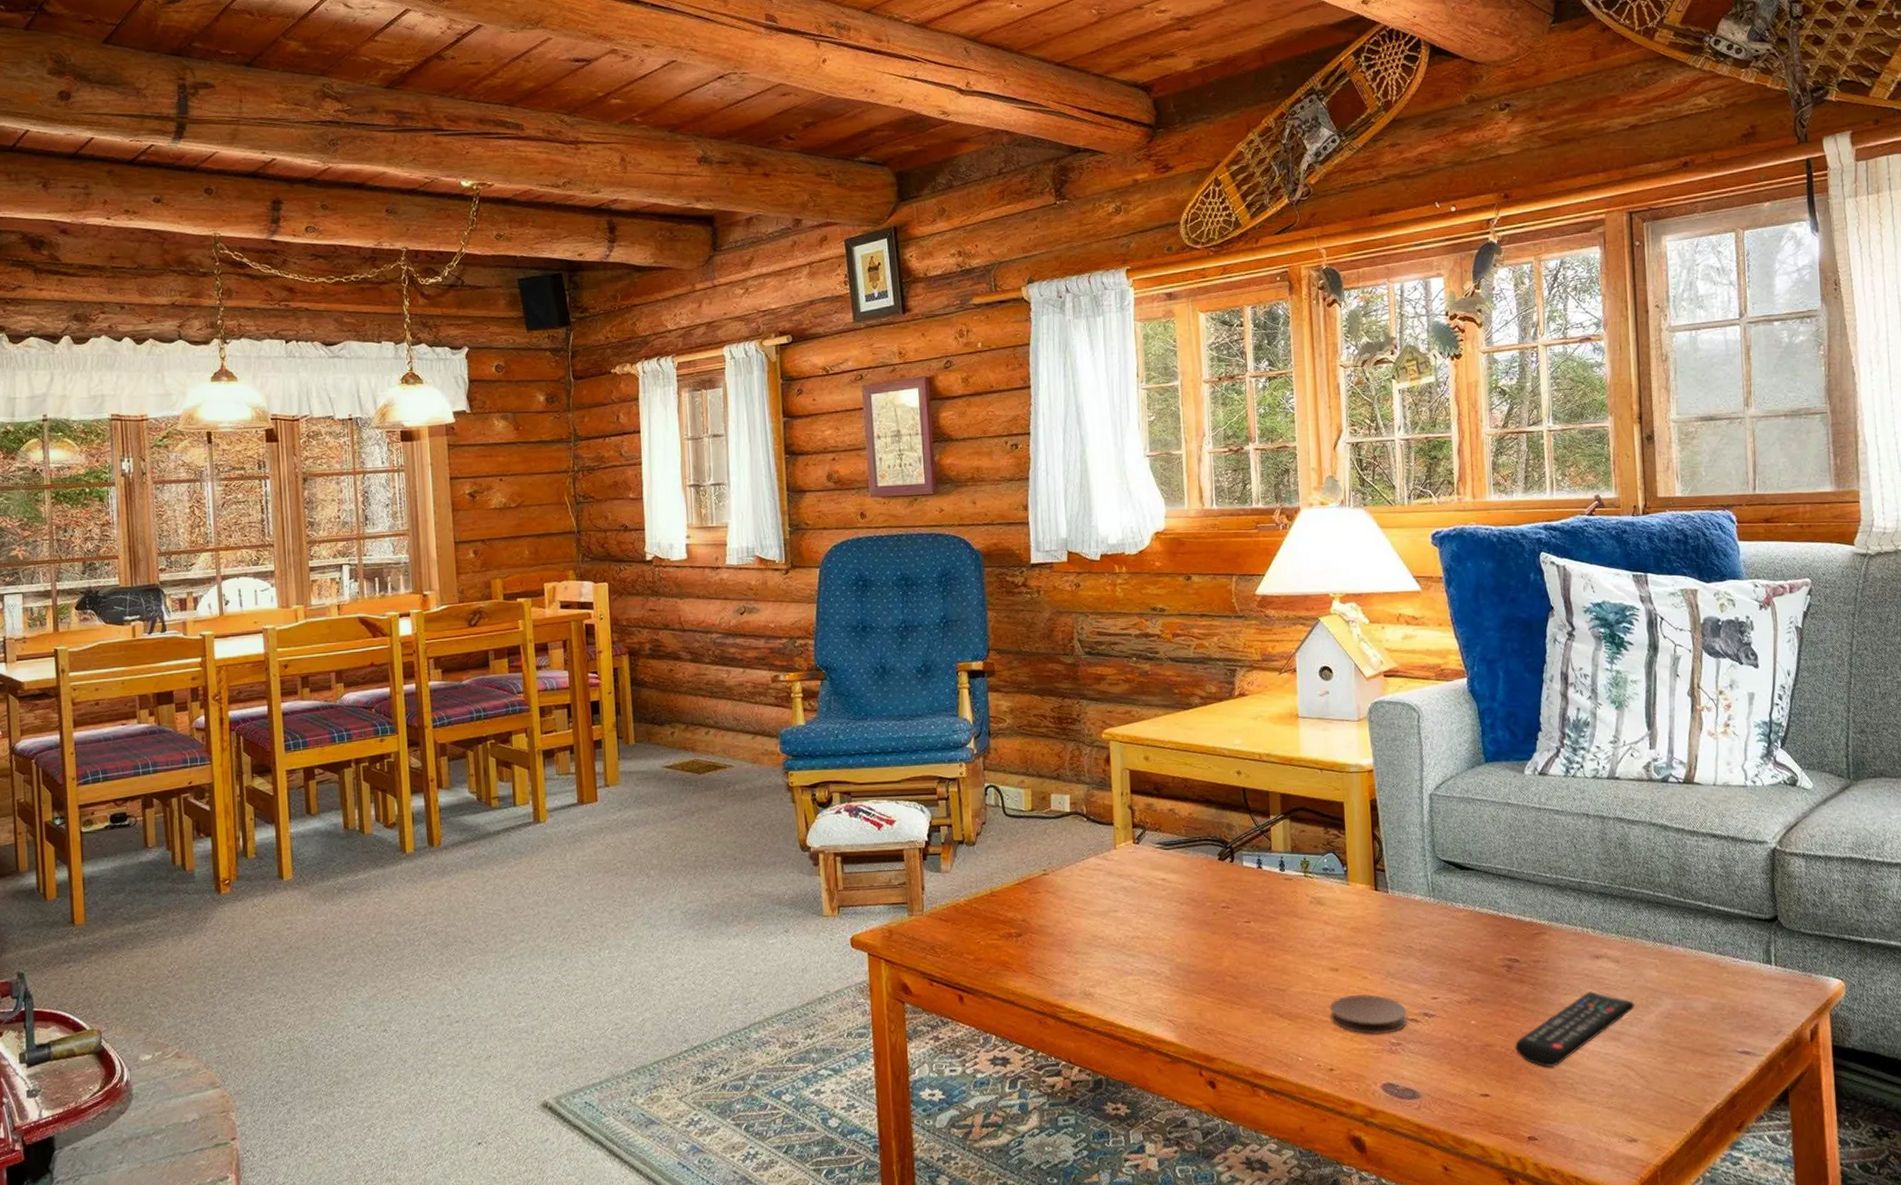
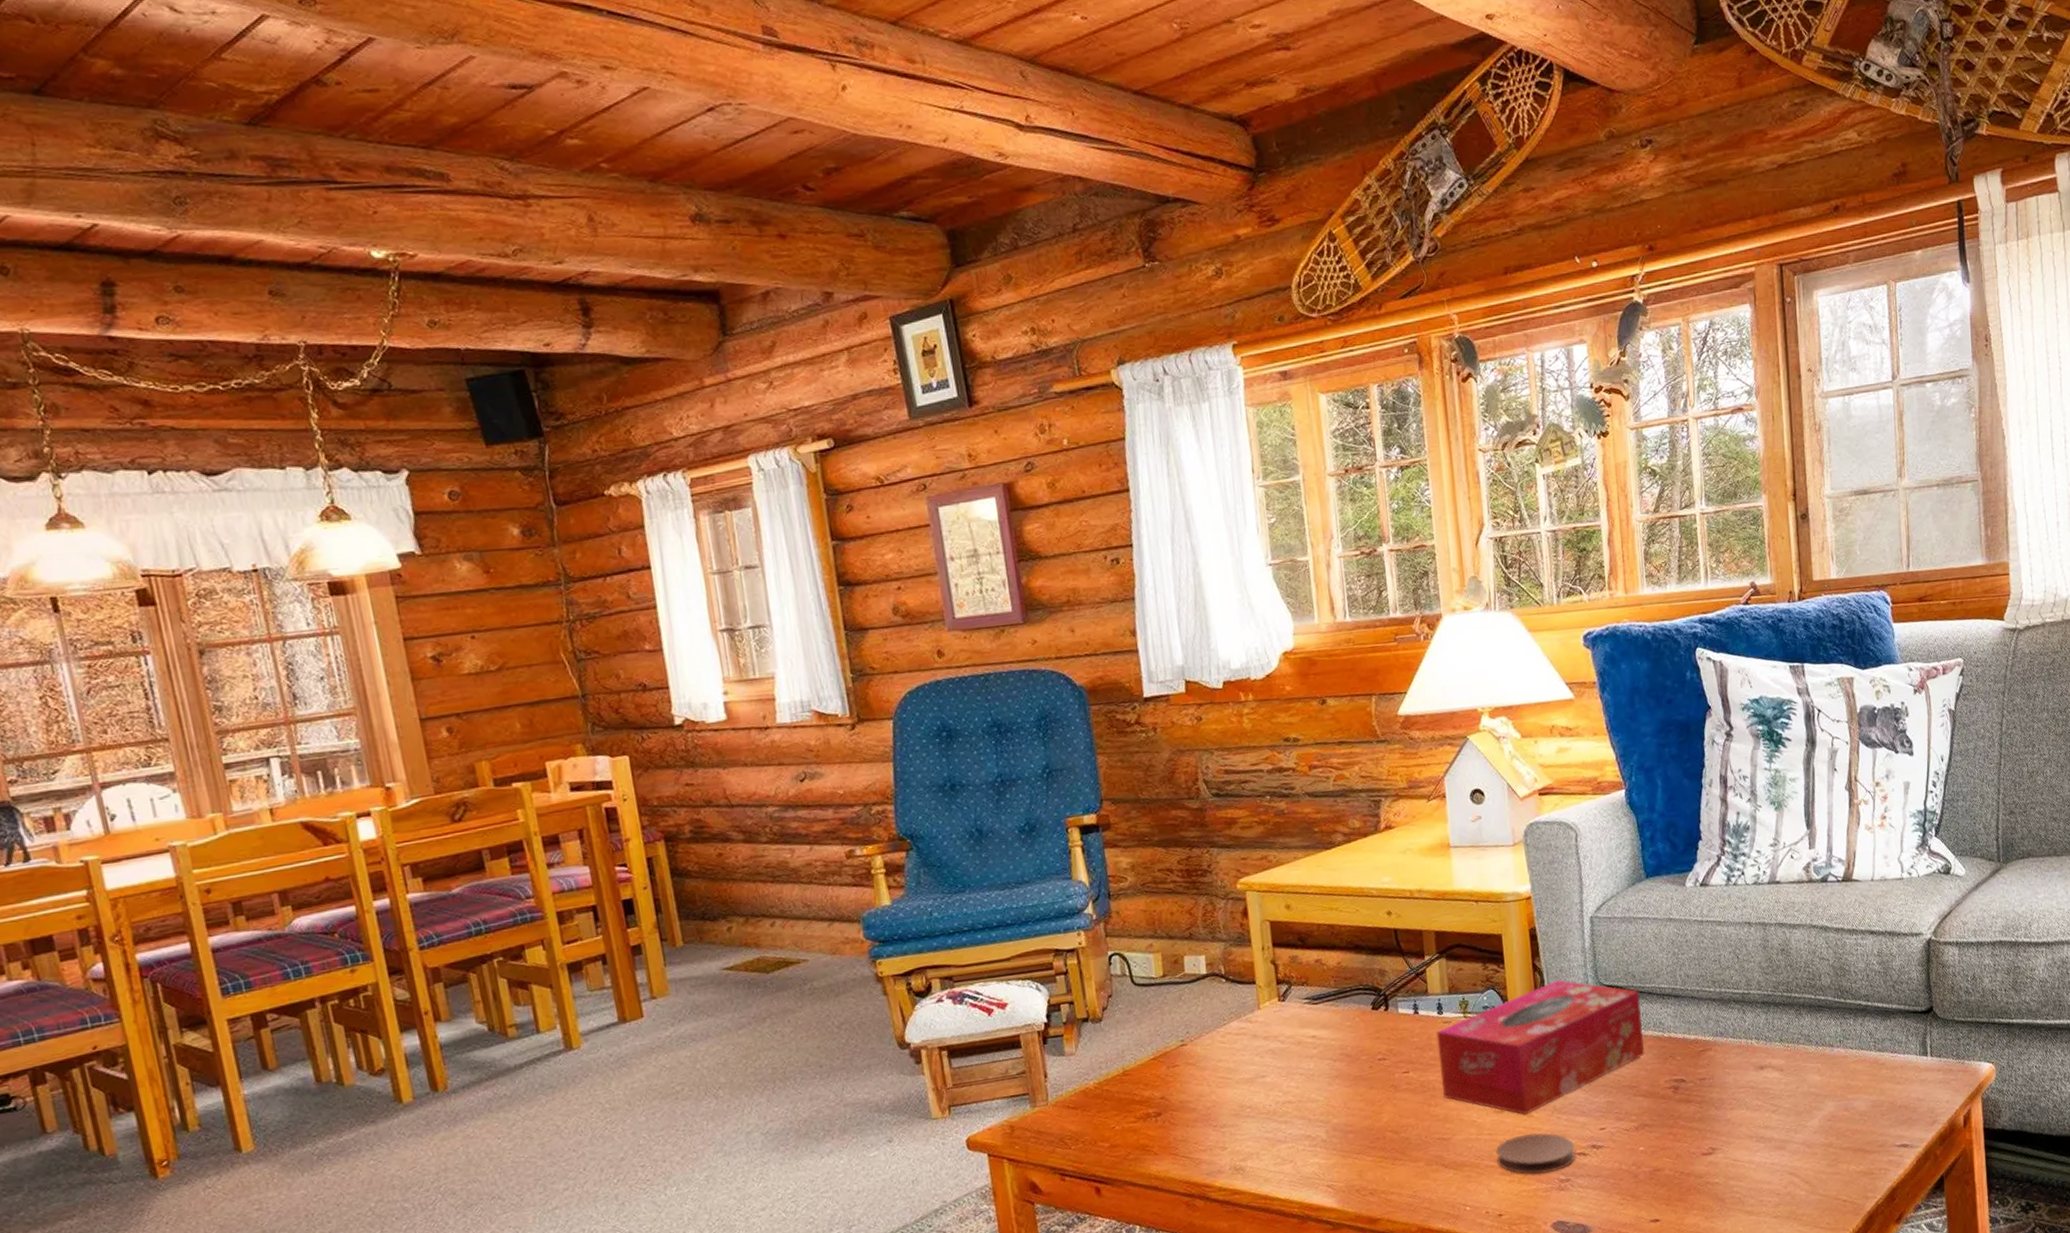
tissue box: none [1277,850,1480,976] -> present [1436,980,1645,1115]
remote control: present [1515,991,1635,1068] -> none [1683,1103,1799,1185]

